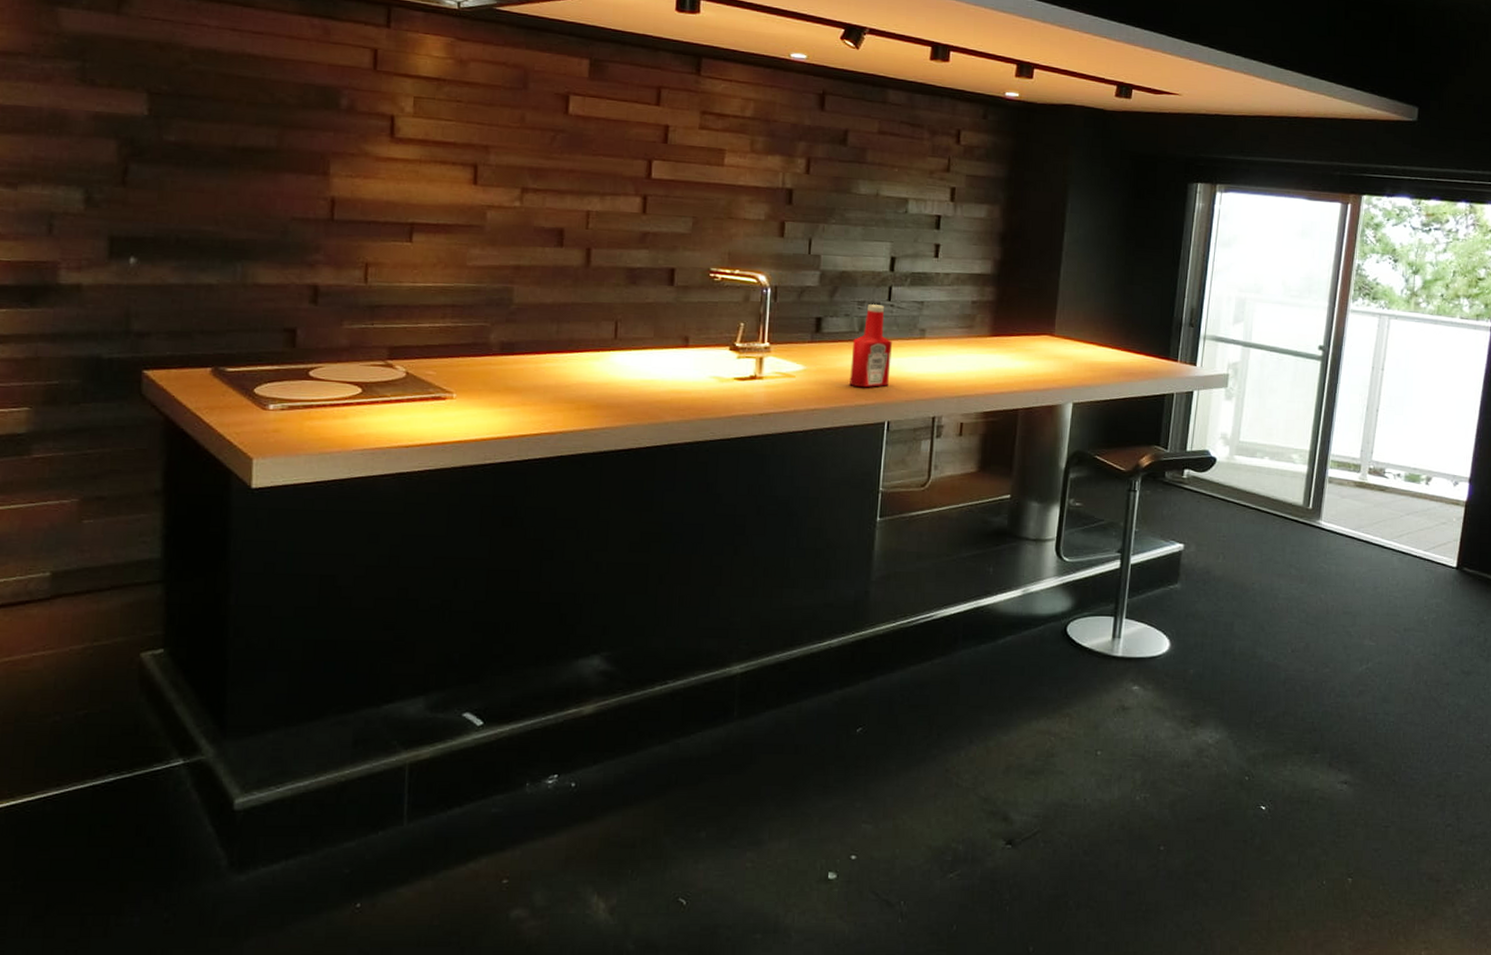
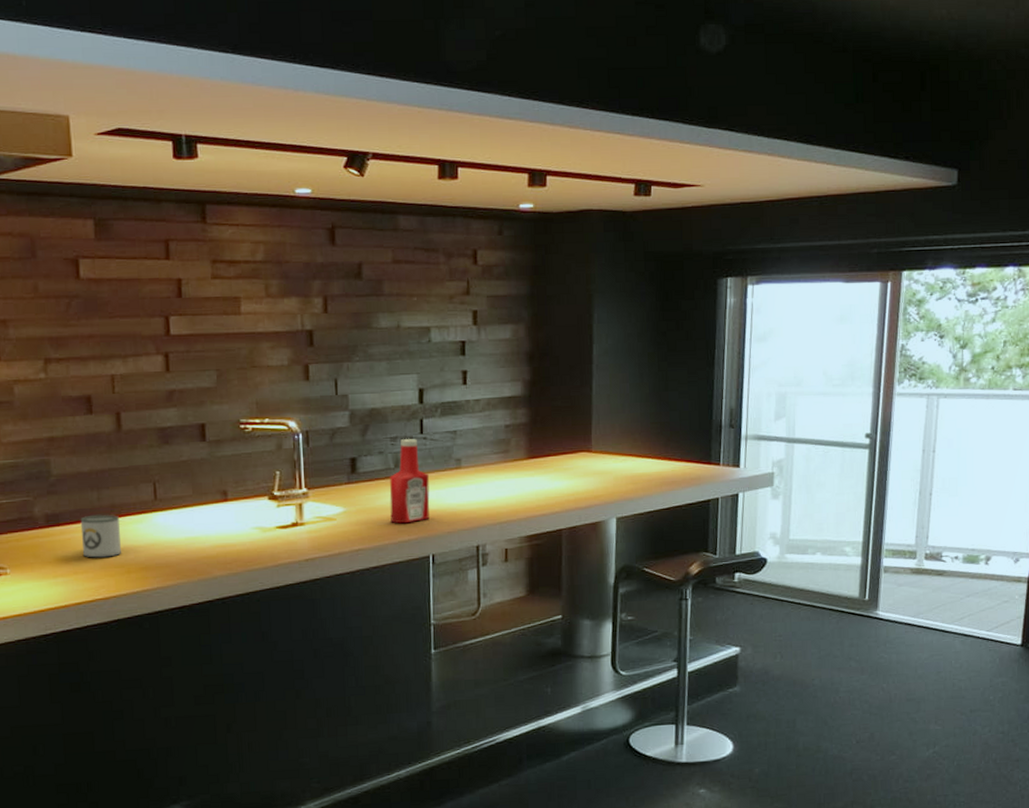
mug: none [534,347,576,392] -> present [80,514,121,558]

